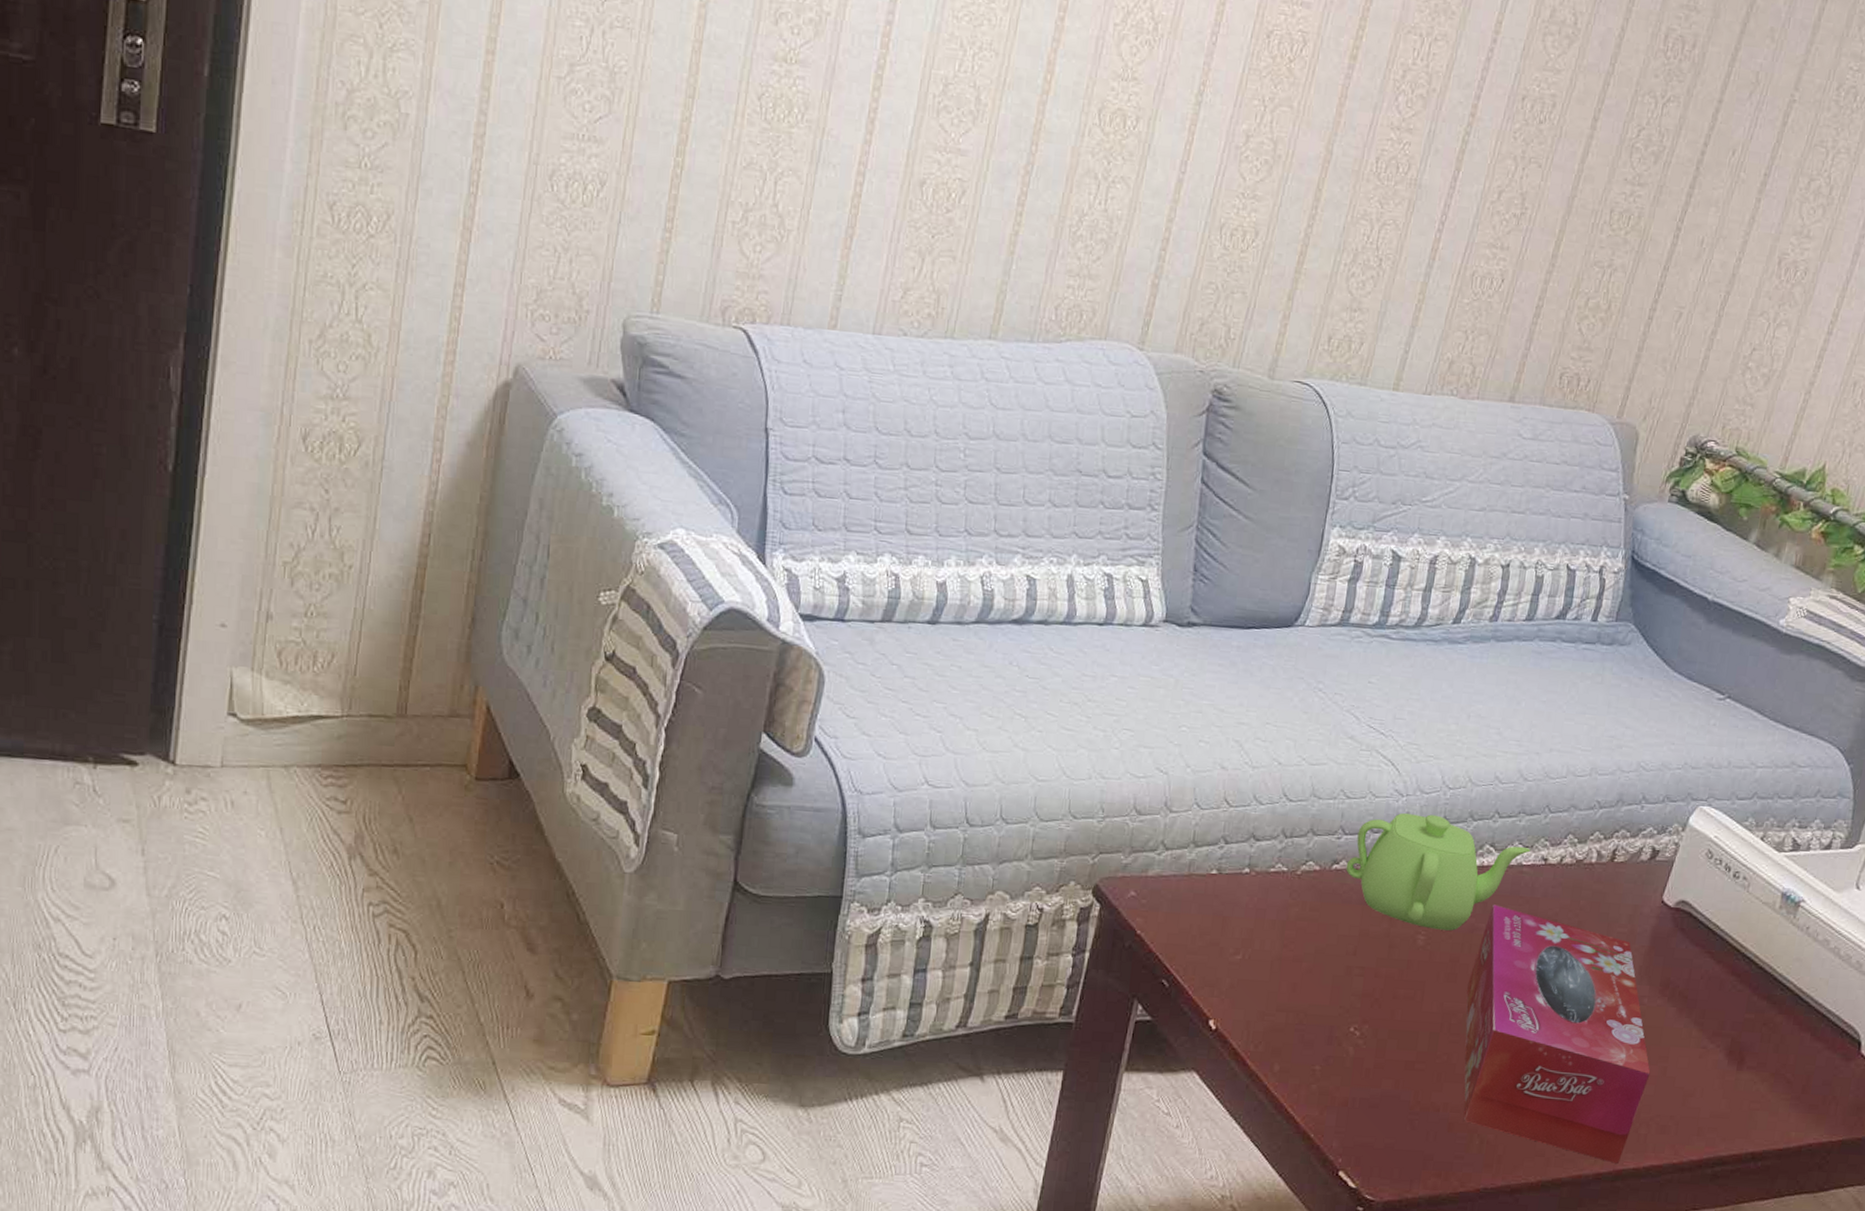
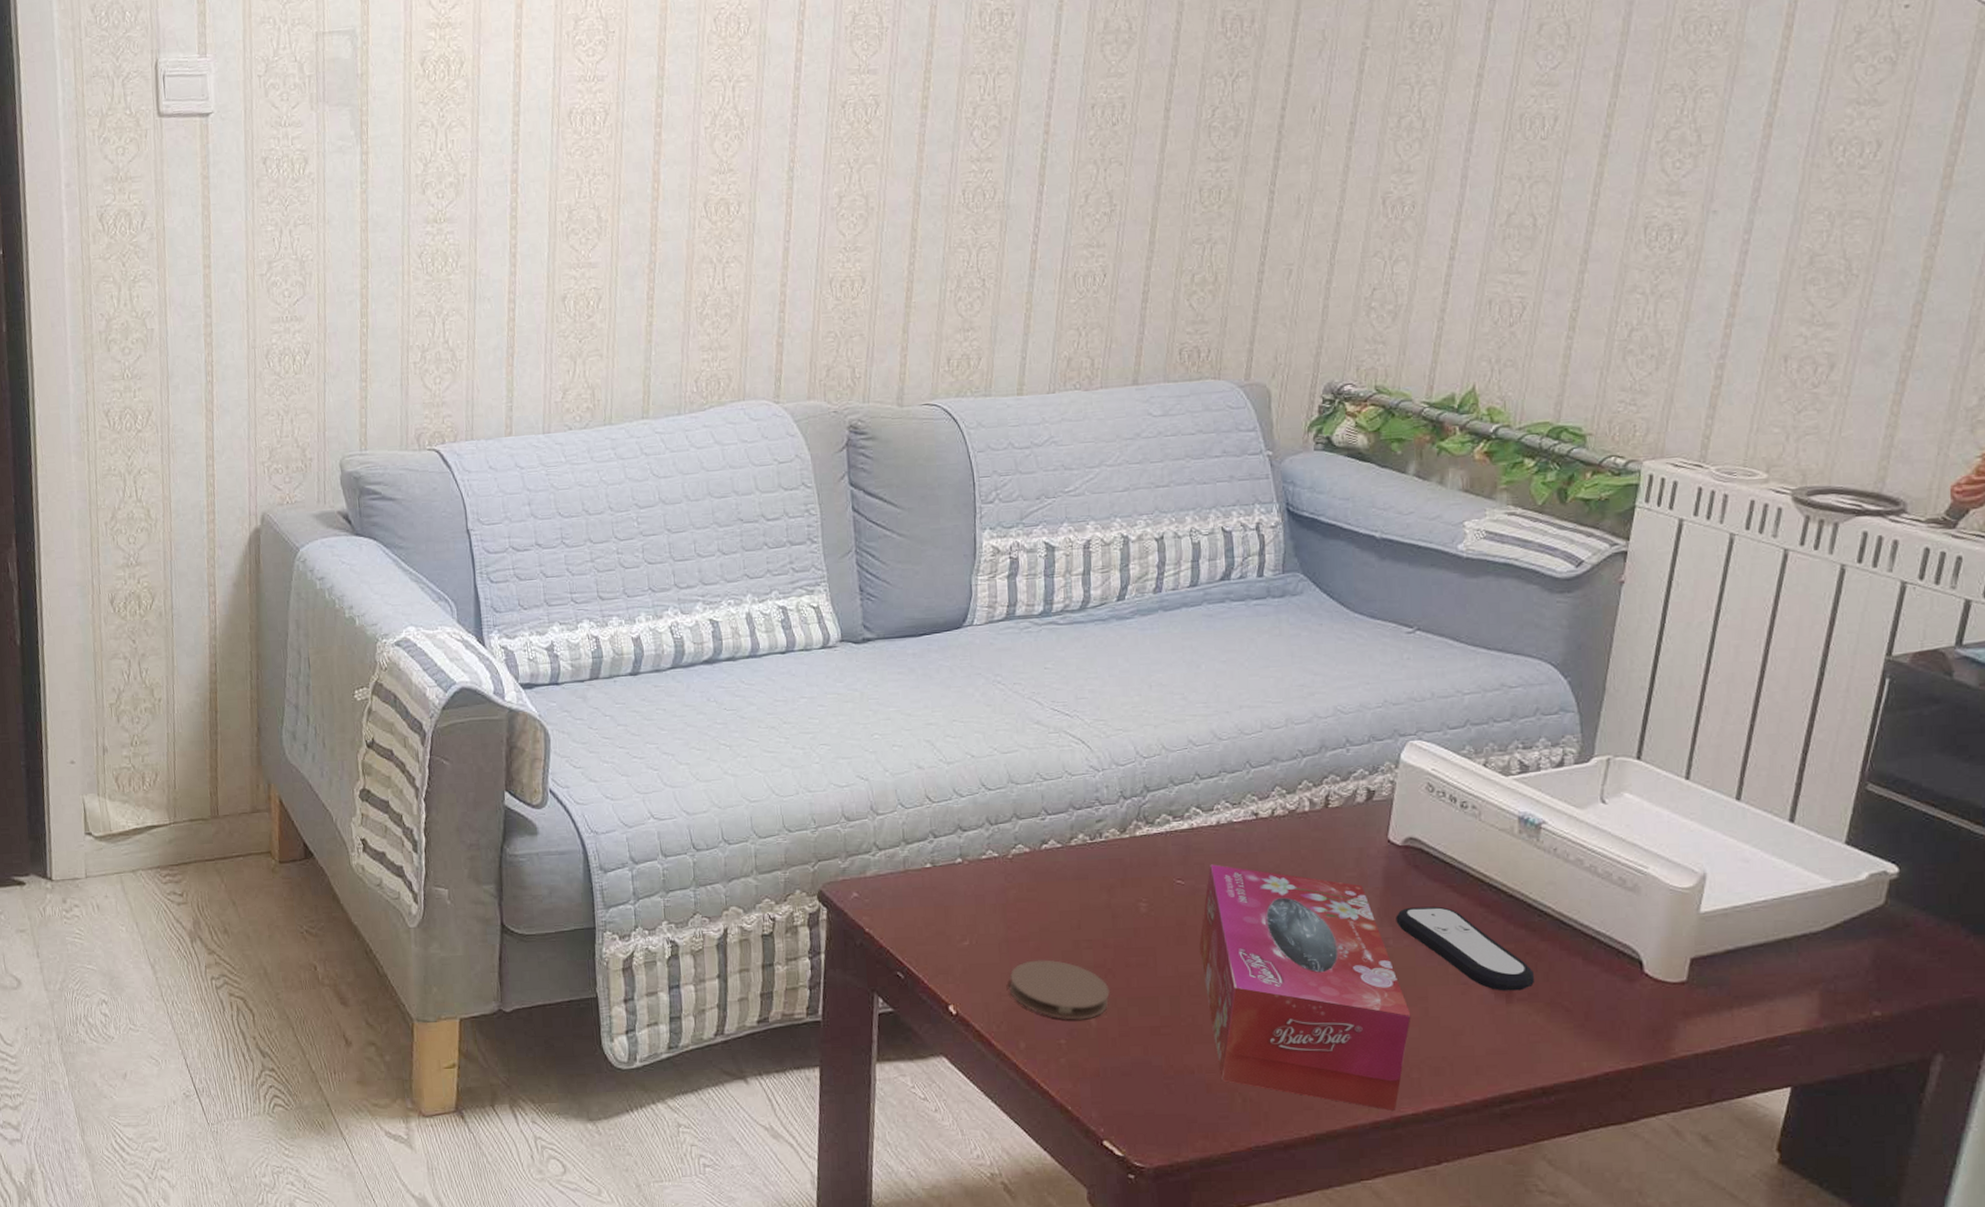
coaster: none [1273,982,1374,1048] -> present [1009,959,1111,1020]
teapot: present [1346,813,1531,931] -> none [1055,785,1239,896]
remote control: none [1654,968,1766,1059] -> present [1396,906,1534,991]

